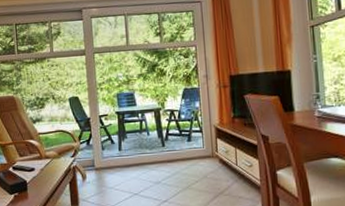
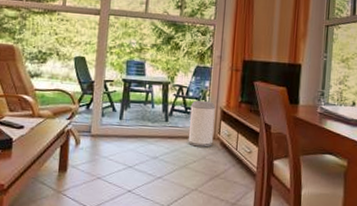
beverage can: none [184,121,212,167] -> present [188,100,215,147]

